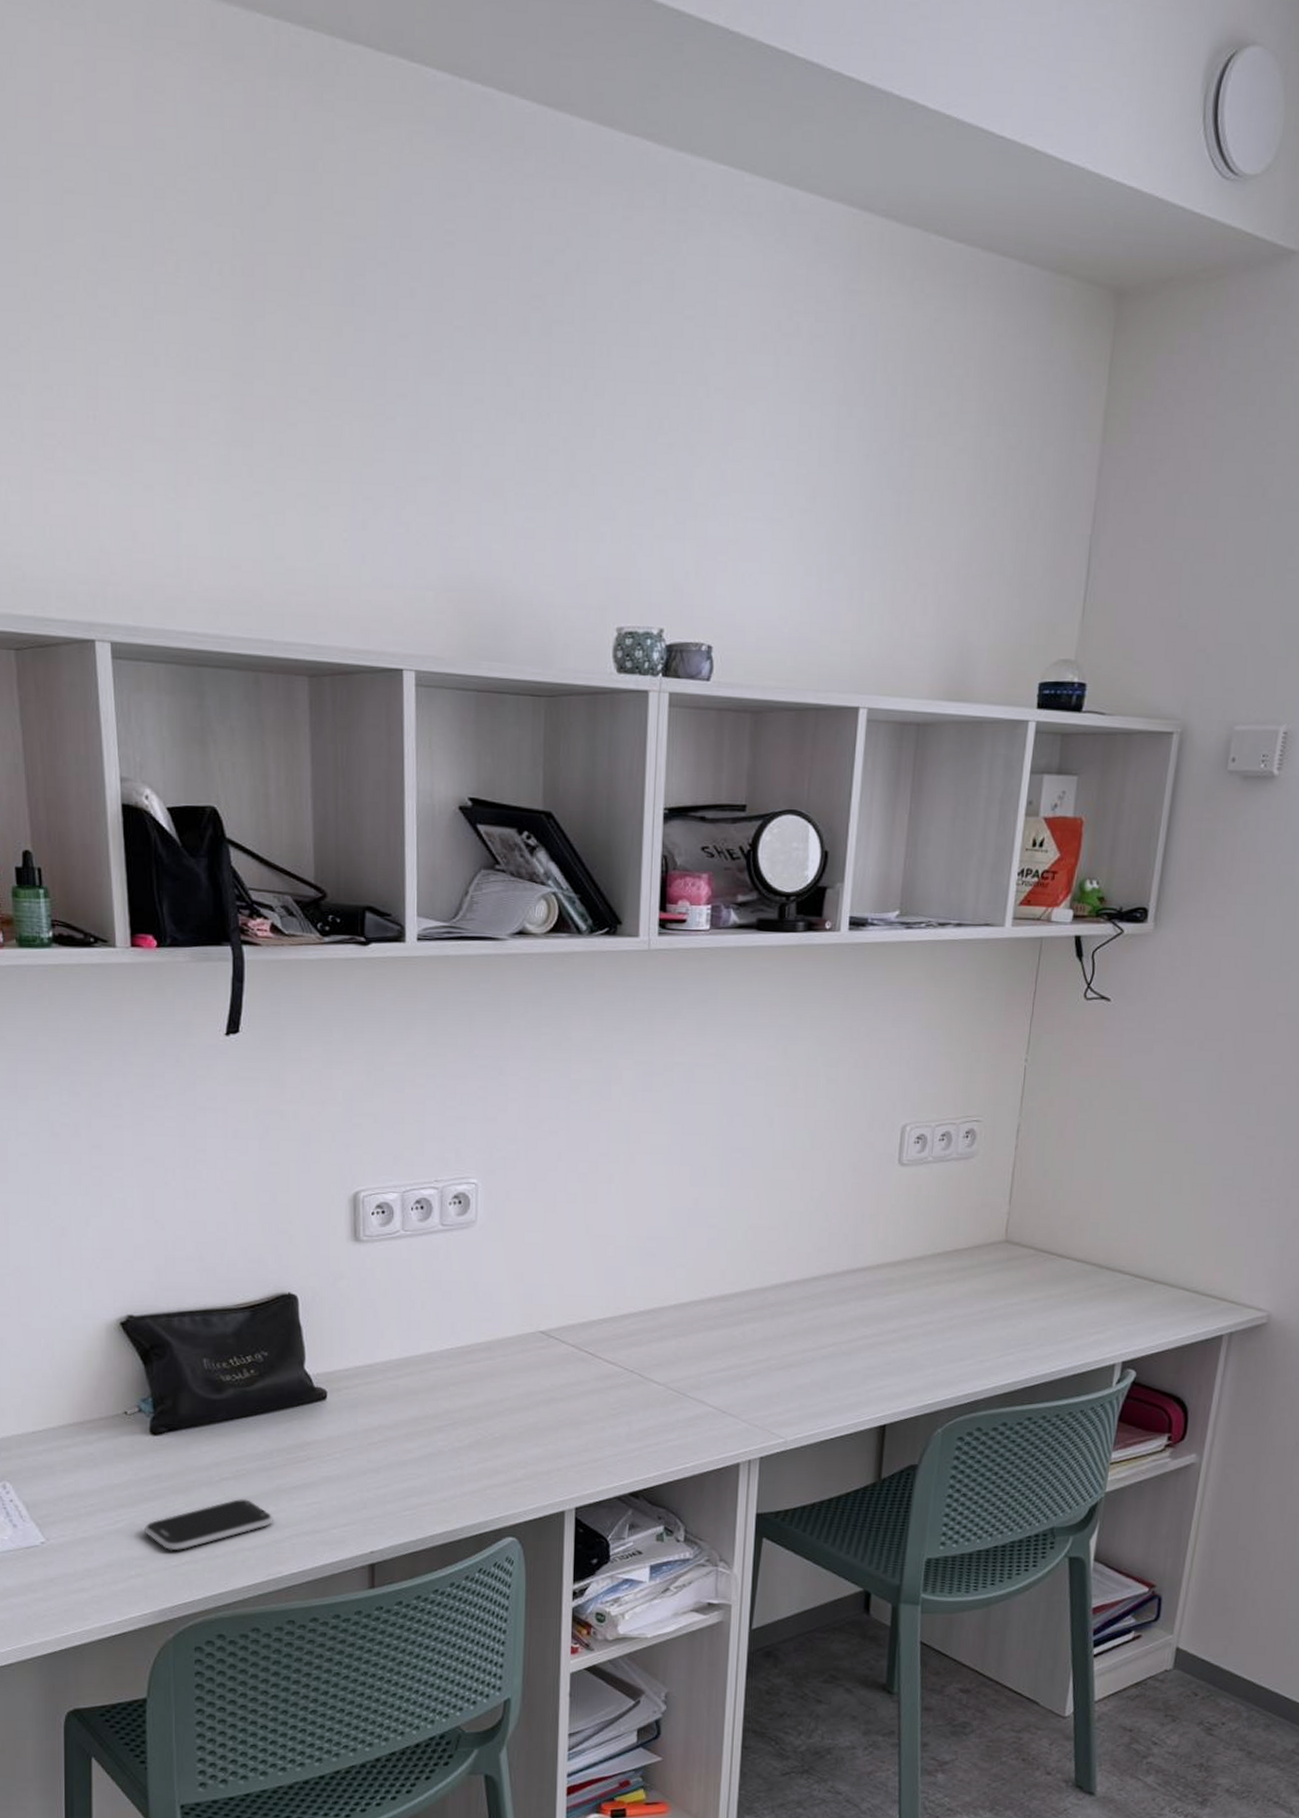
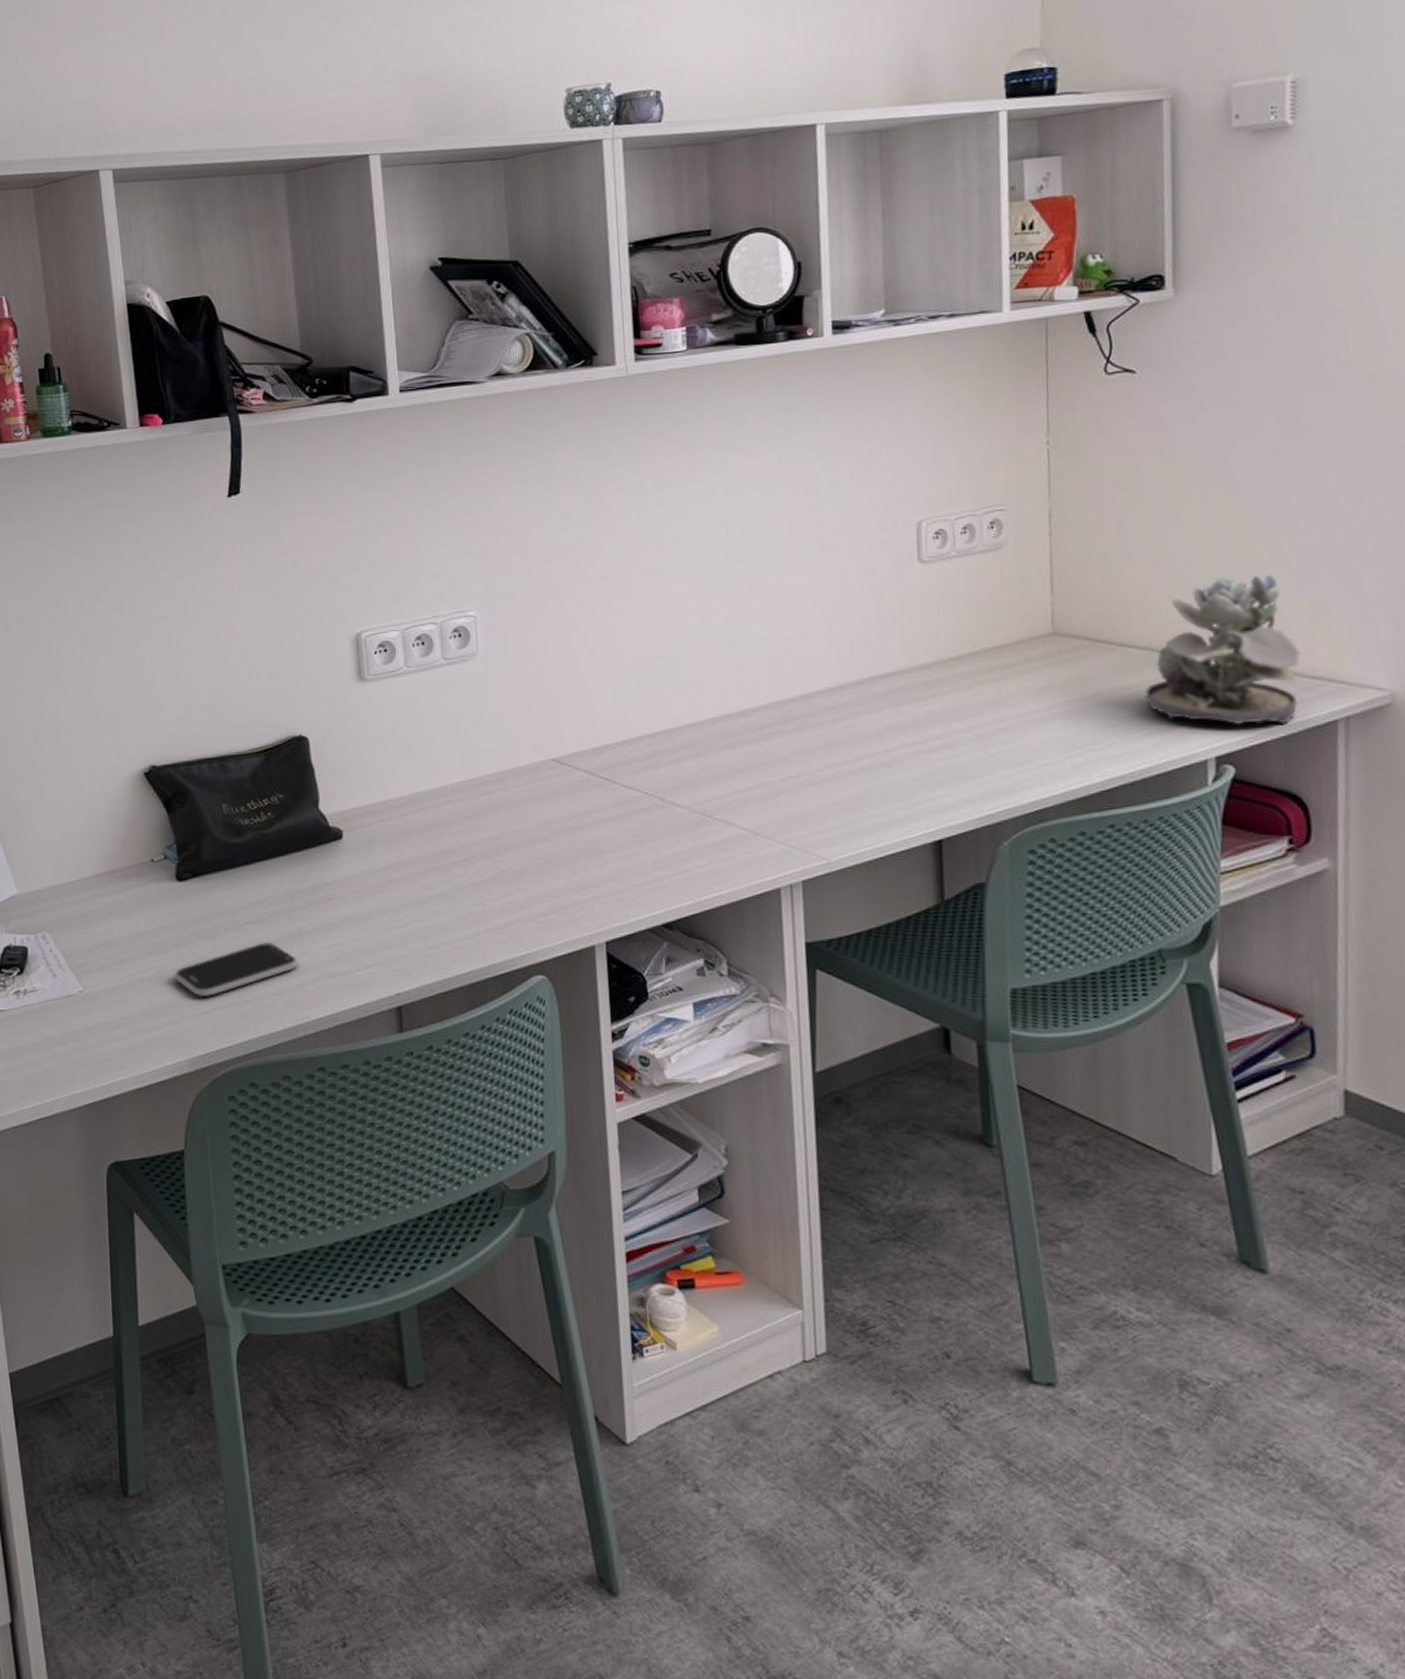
succulent plant: none [1073,1199,1204,1336] -> present [1144,574,1301,724]

